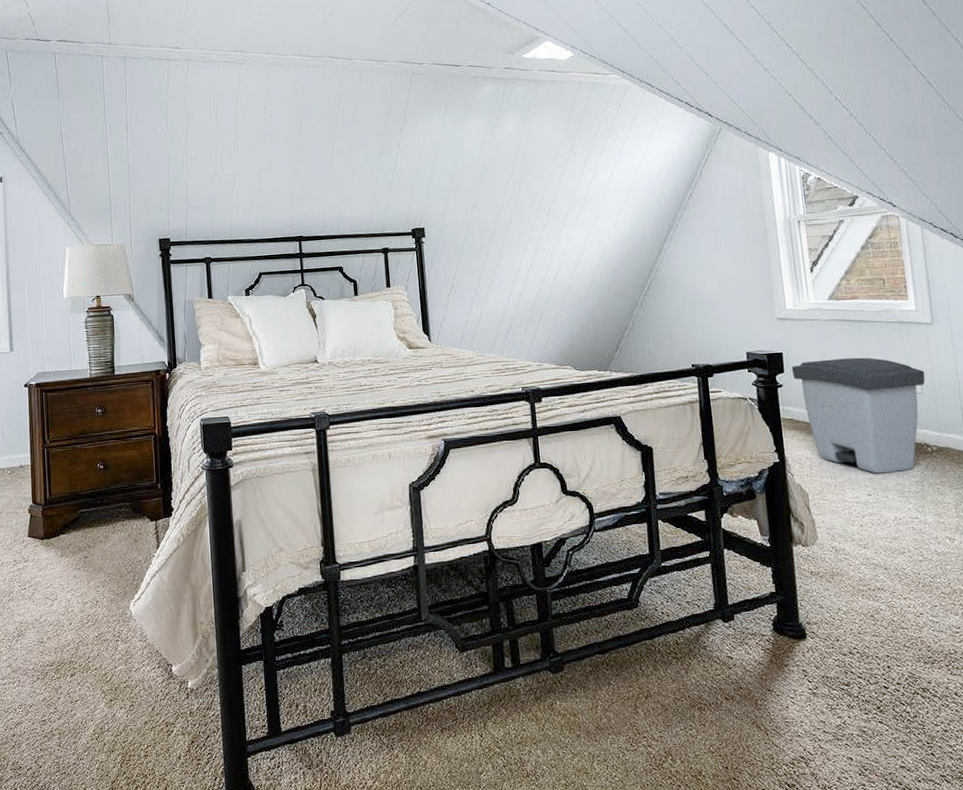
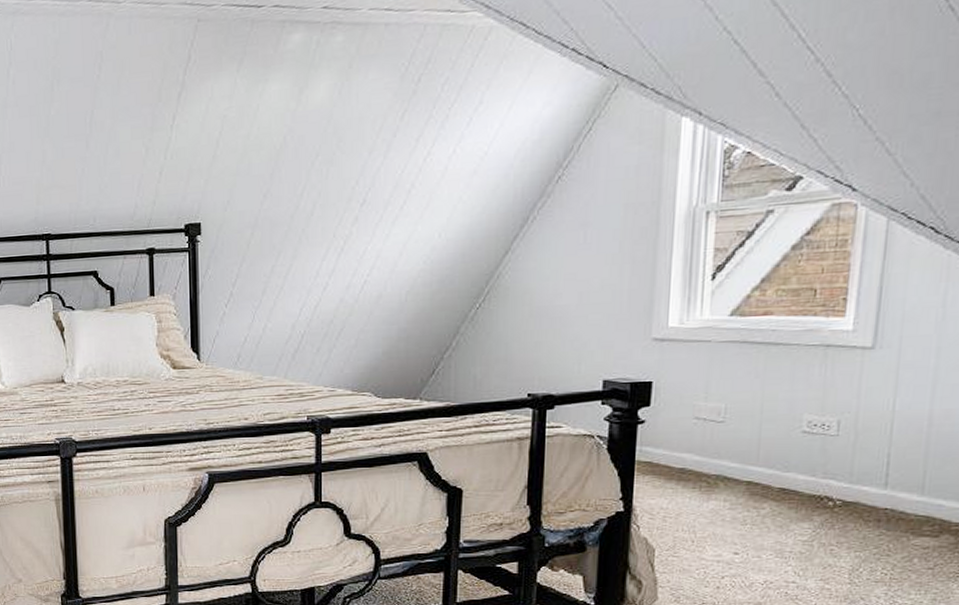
trash can: present [791,357,926,474] -> none [660,389,847,530]

